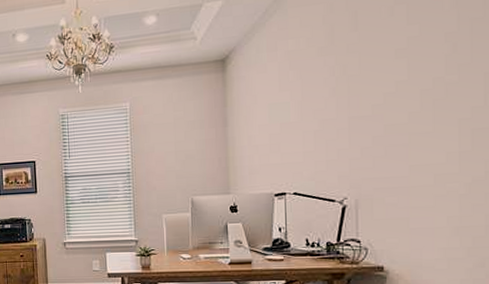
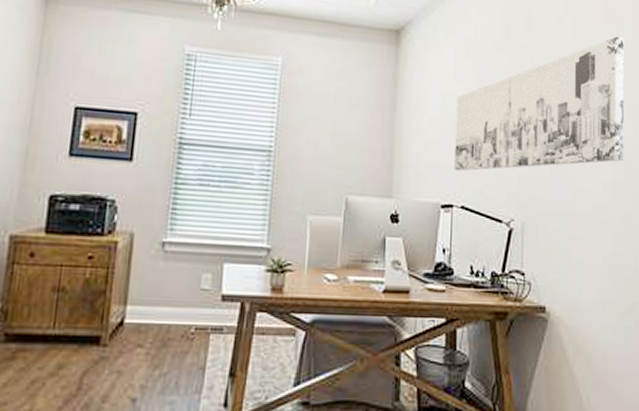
wall art: none [283,8,472,165] -> present [454,36,625,171]

